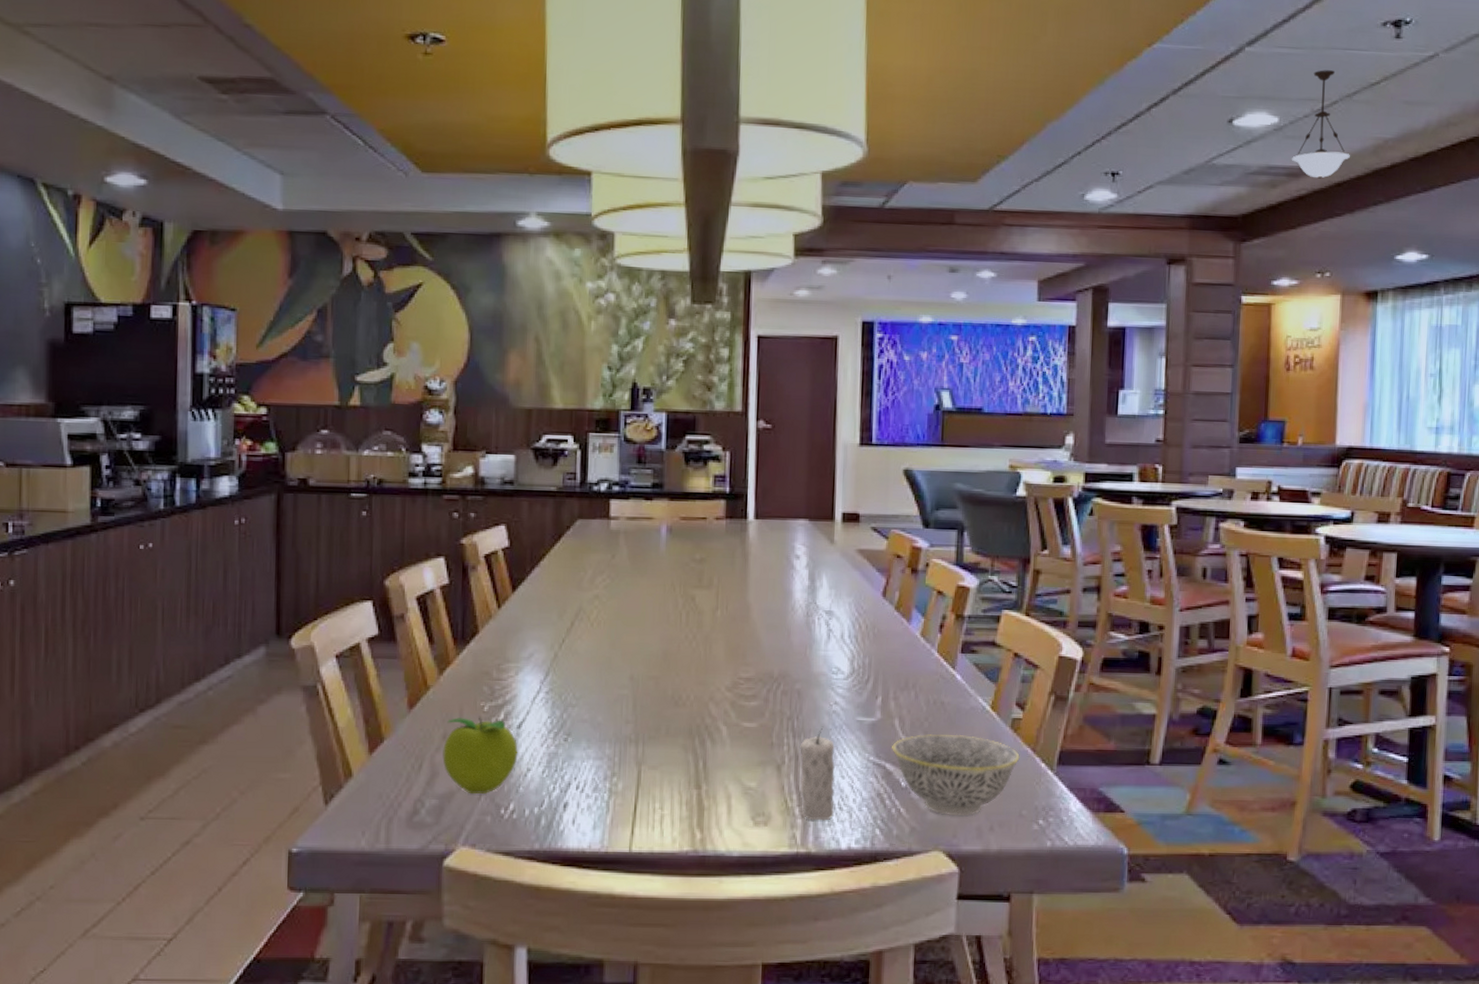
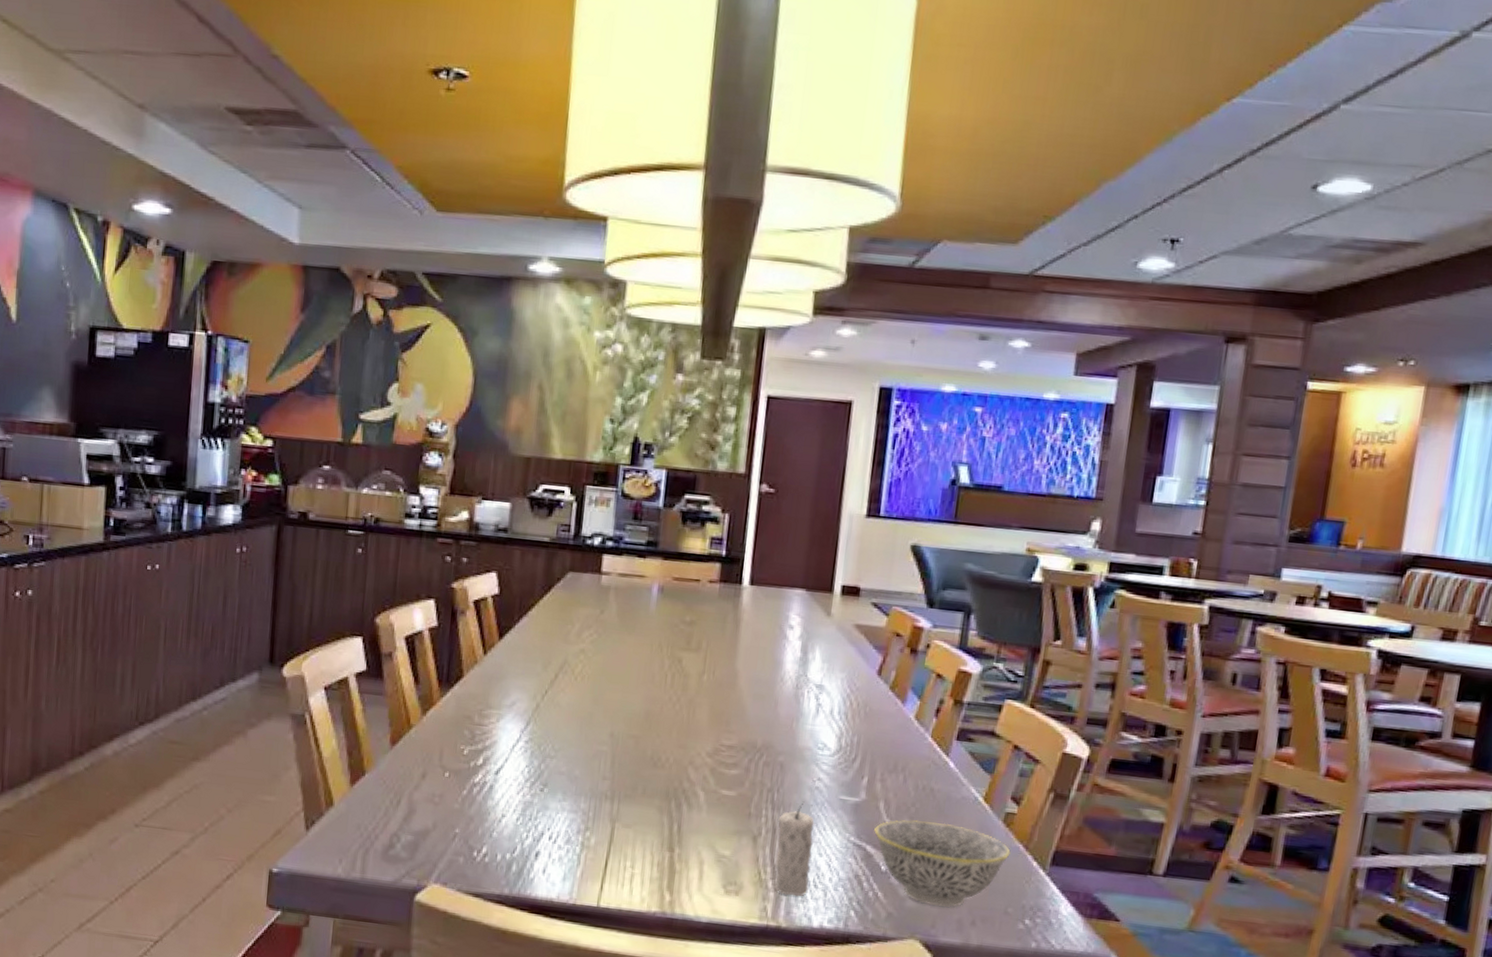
fruit: present [442,716,518,794] -> none [420,758,495,835]
pendant light: present [1291,70,1350,179] -> none [1382,132,1453,255]

